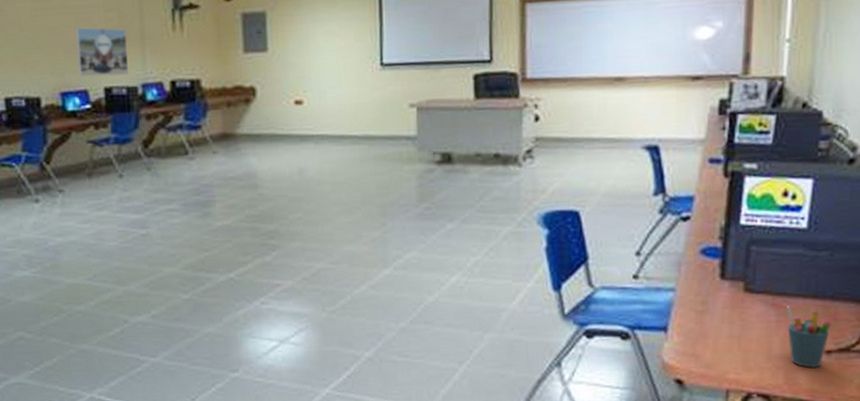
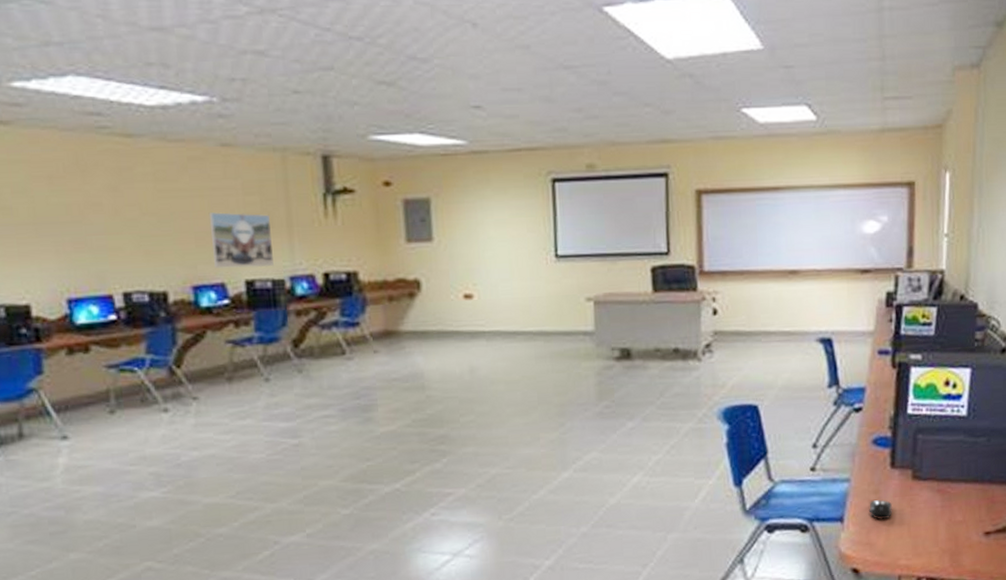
computer mouse: none [695,310,722,332] -> present [869,499,893,520]
pen holder: present [787,306,831,368] -> none [951,491,989,550]

